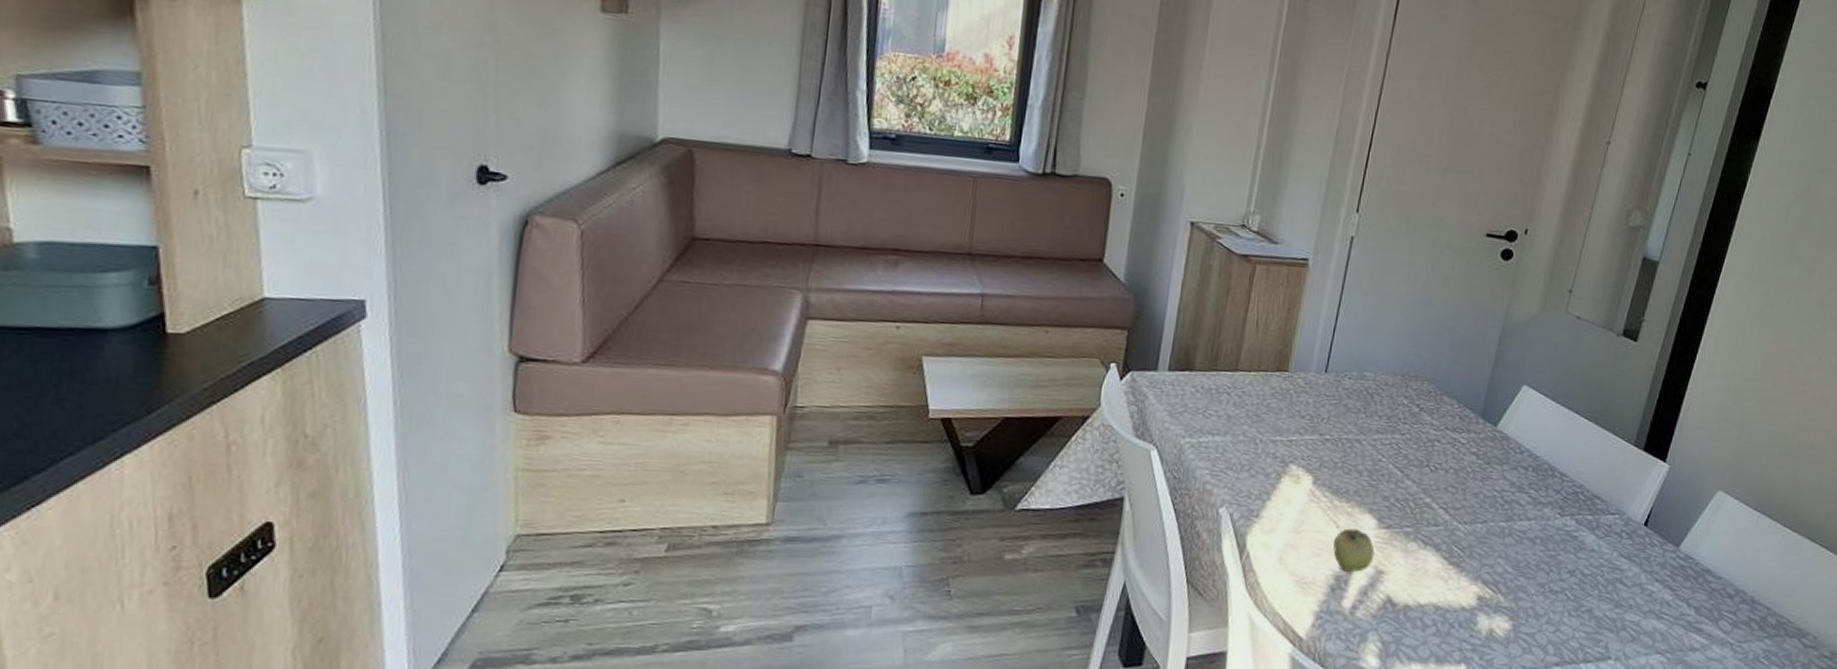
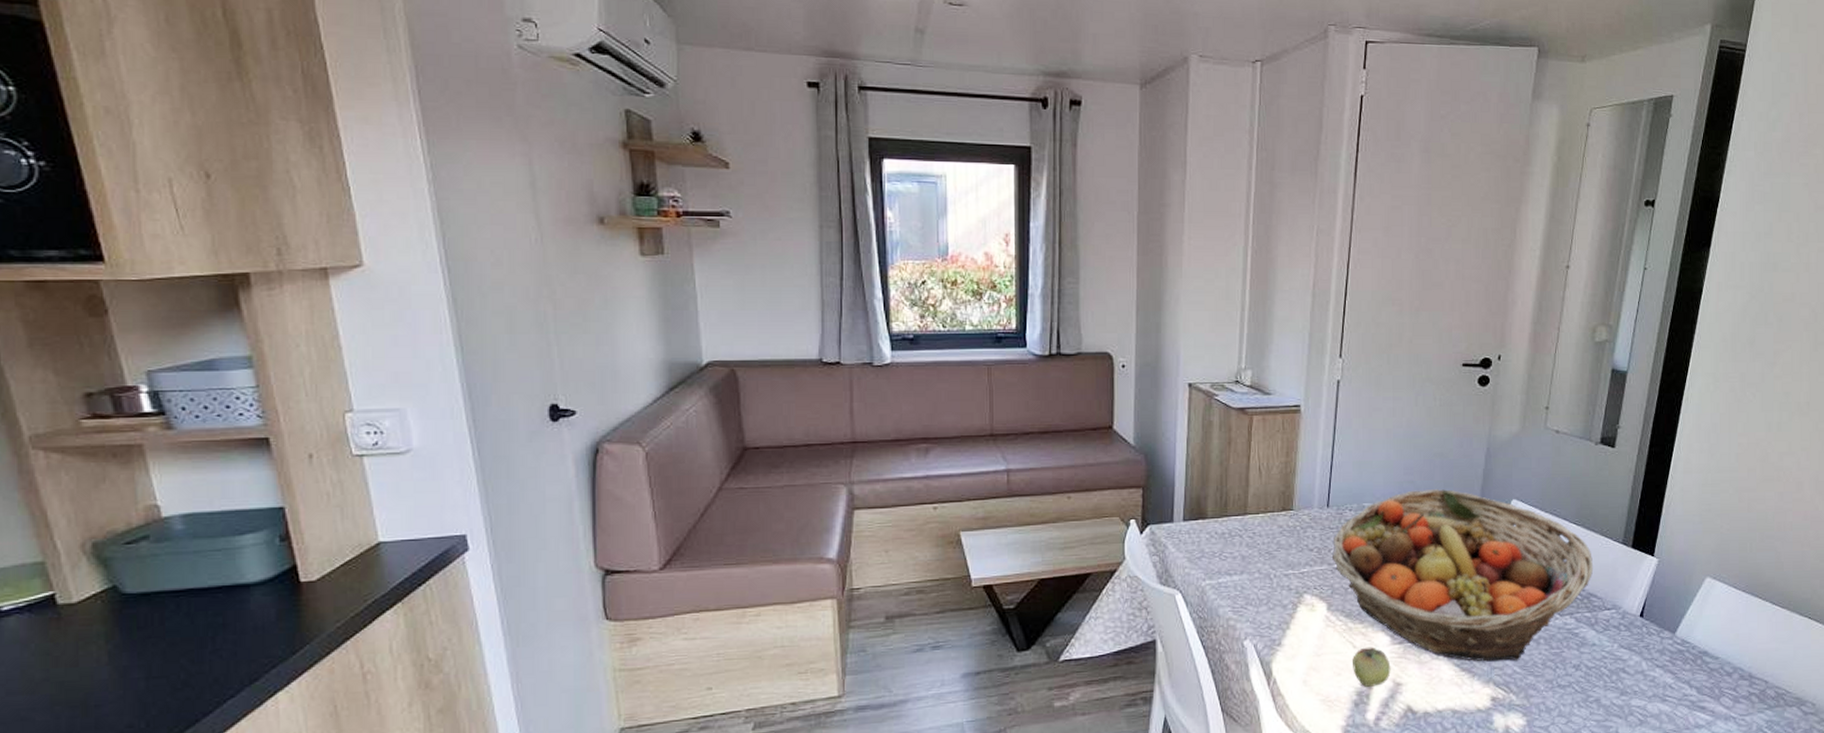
fruit basket: none [1325,364,1601,560] -> present [1333,488,1594,662]

